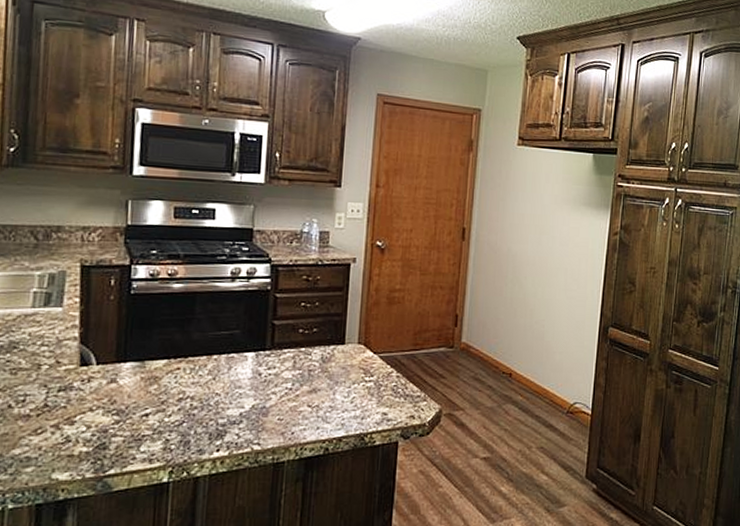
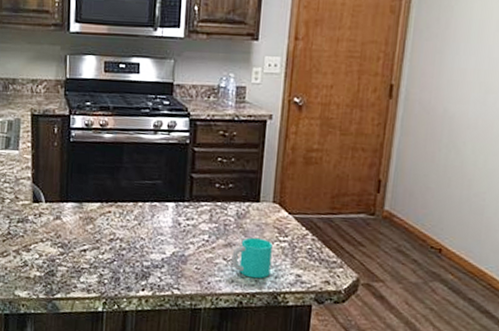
cup: none [316,381,358,422] -> present [231,237,272,279]

